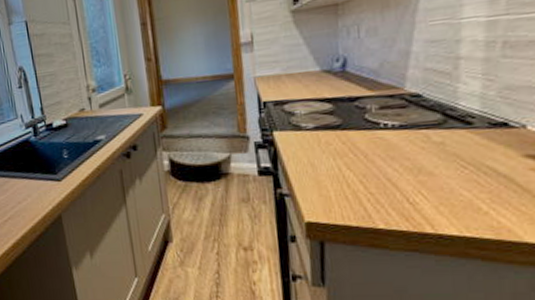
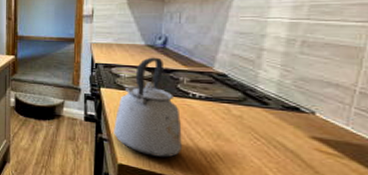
kettle: none [294,84,379,207] -> present [113,57,182,158]

